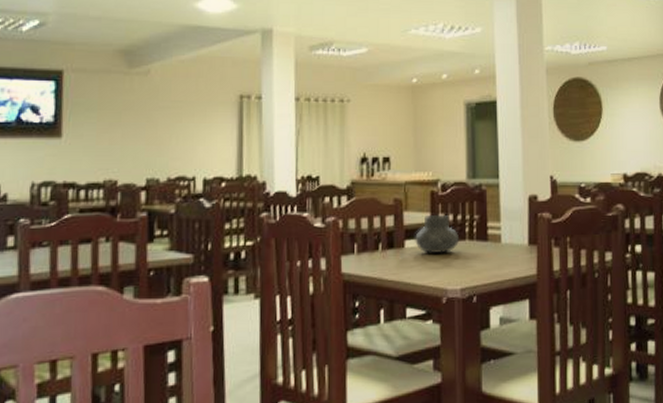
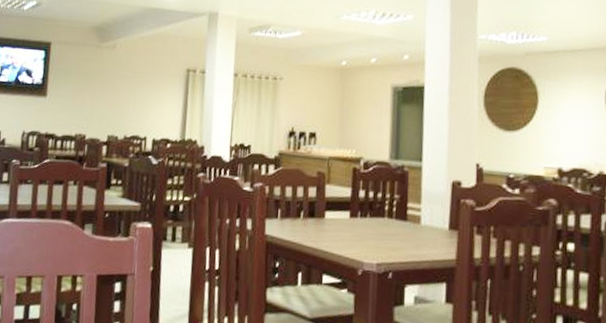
vase: present [413,214,460,254] -> none [334,190,379,228]

